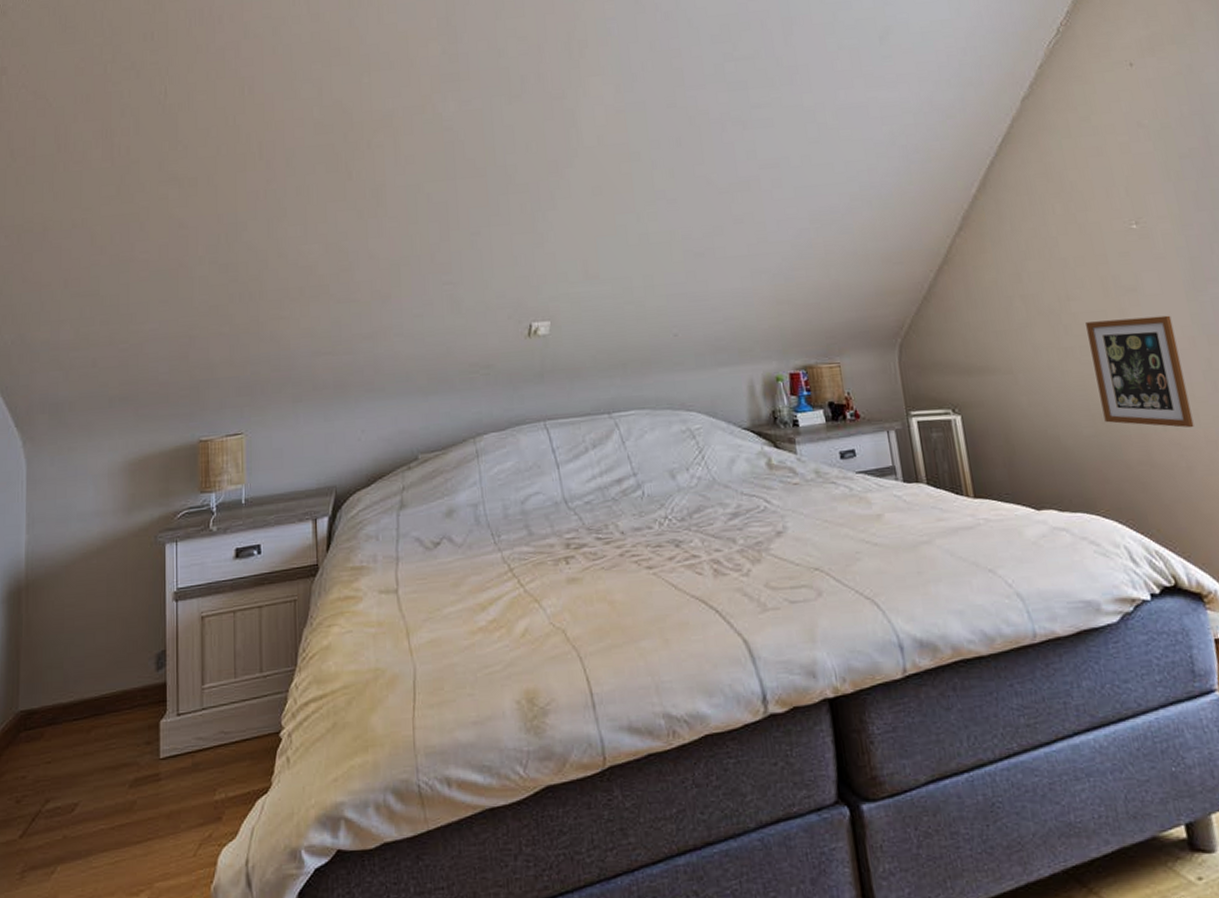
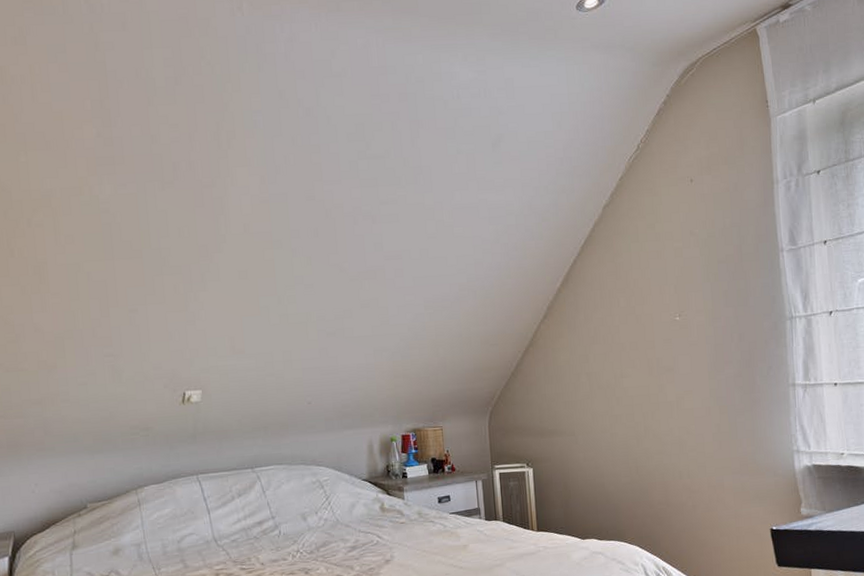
picture frame: present [1086,315,1194,428] -> none [633,390,701,477]

